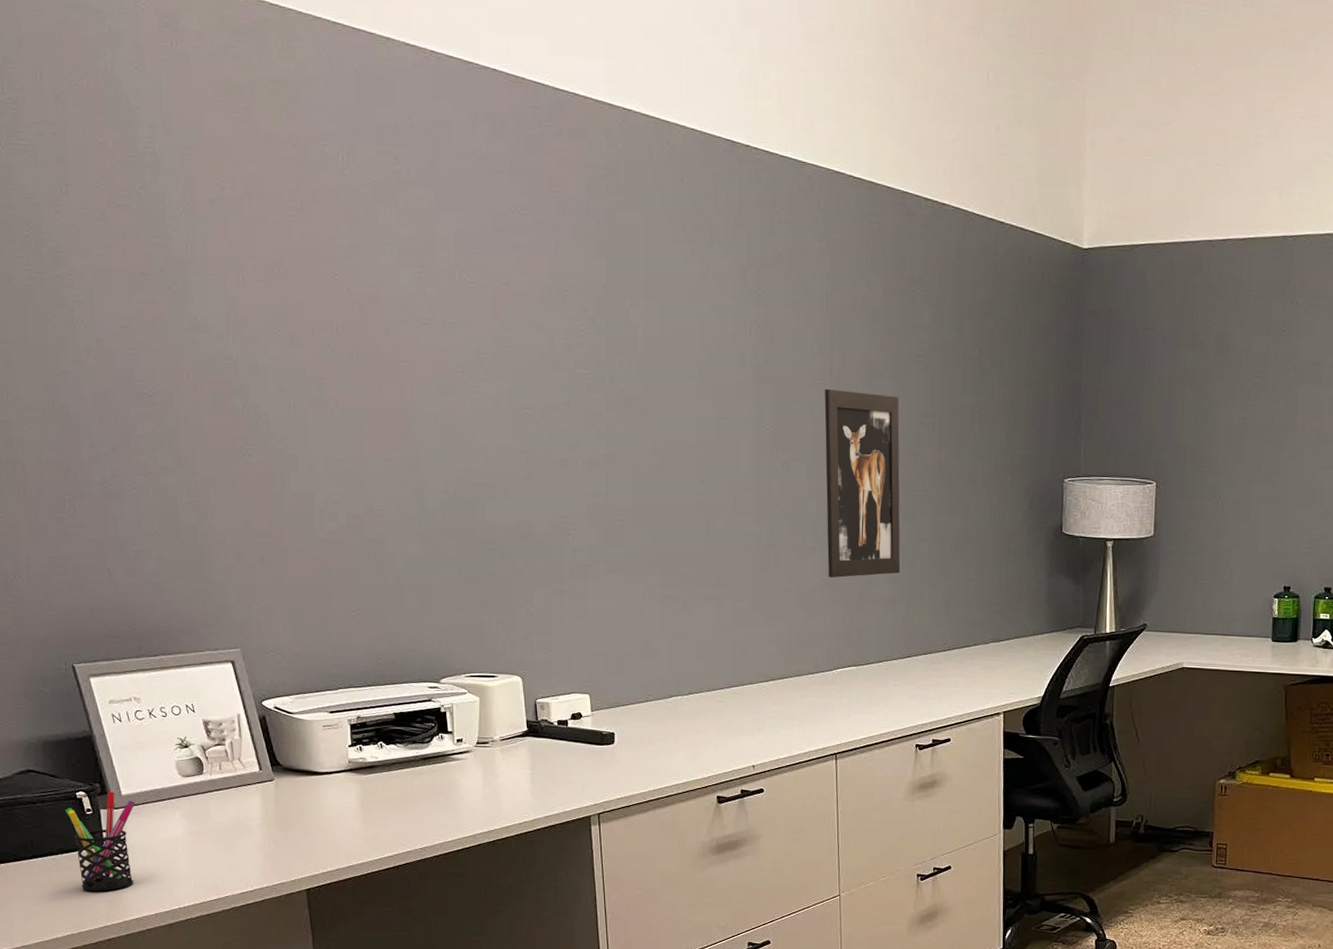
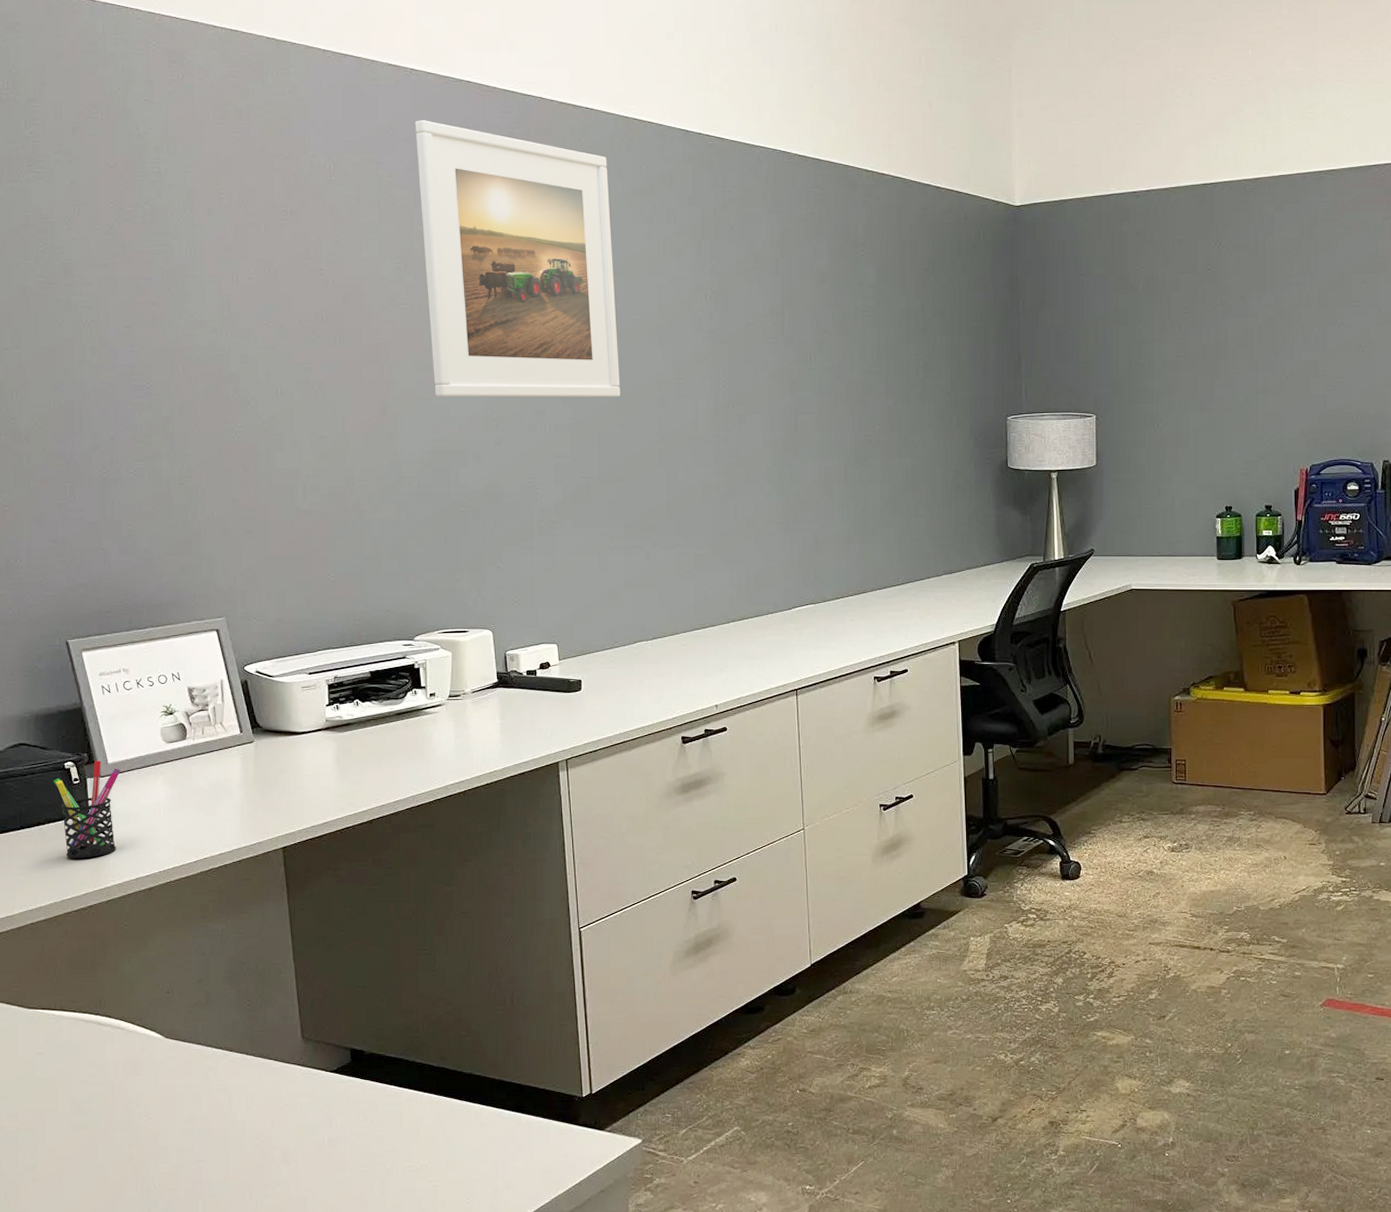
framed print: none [436,111,658,435] -> present [415,120,621,398]
wall art: present [824,388,901,578] -> none [777,346,854,522]

